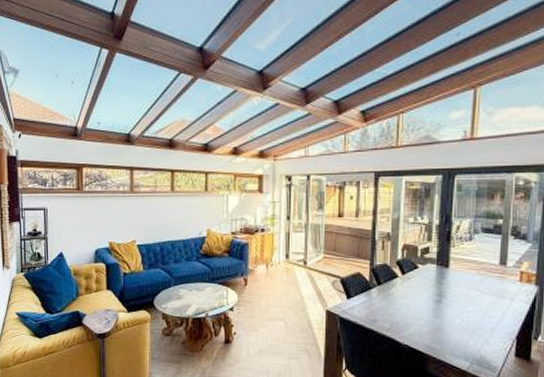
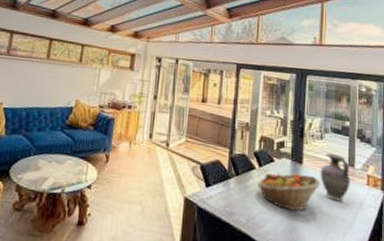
fruit basket: none [401,277,469,313] -> present [258,173,321,211]
vase: none [468,253,501,300] -> present [320,152,350,202]

